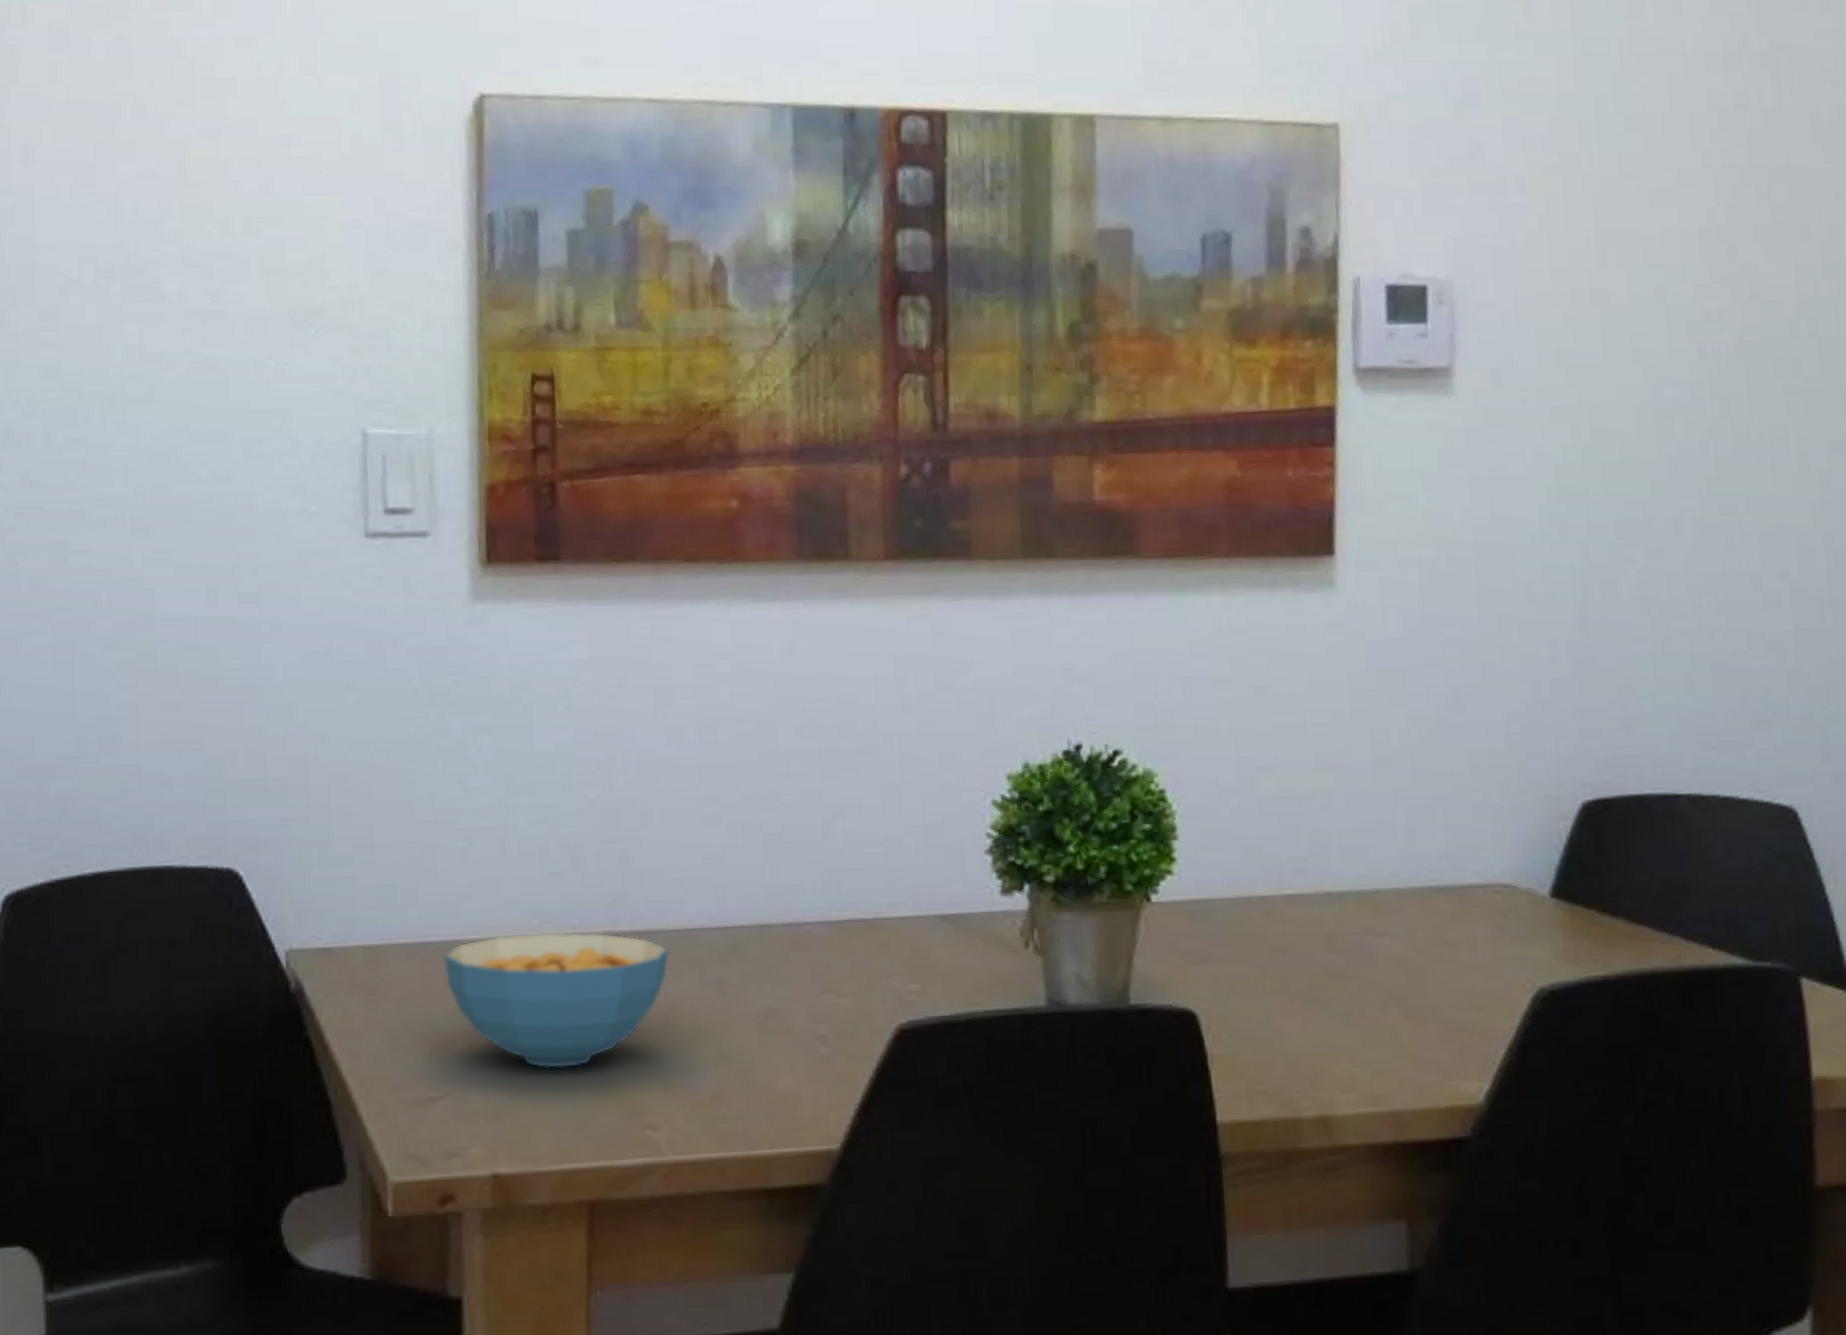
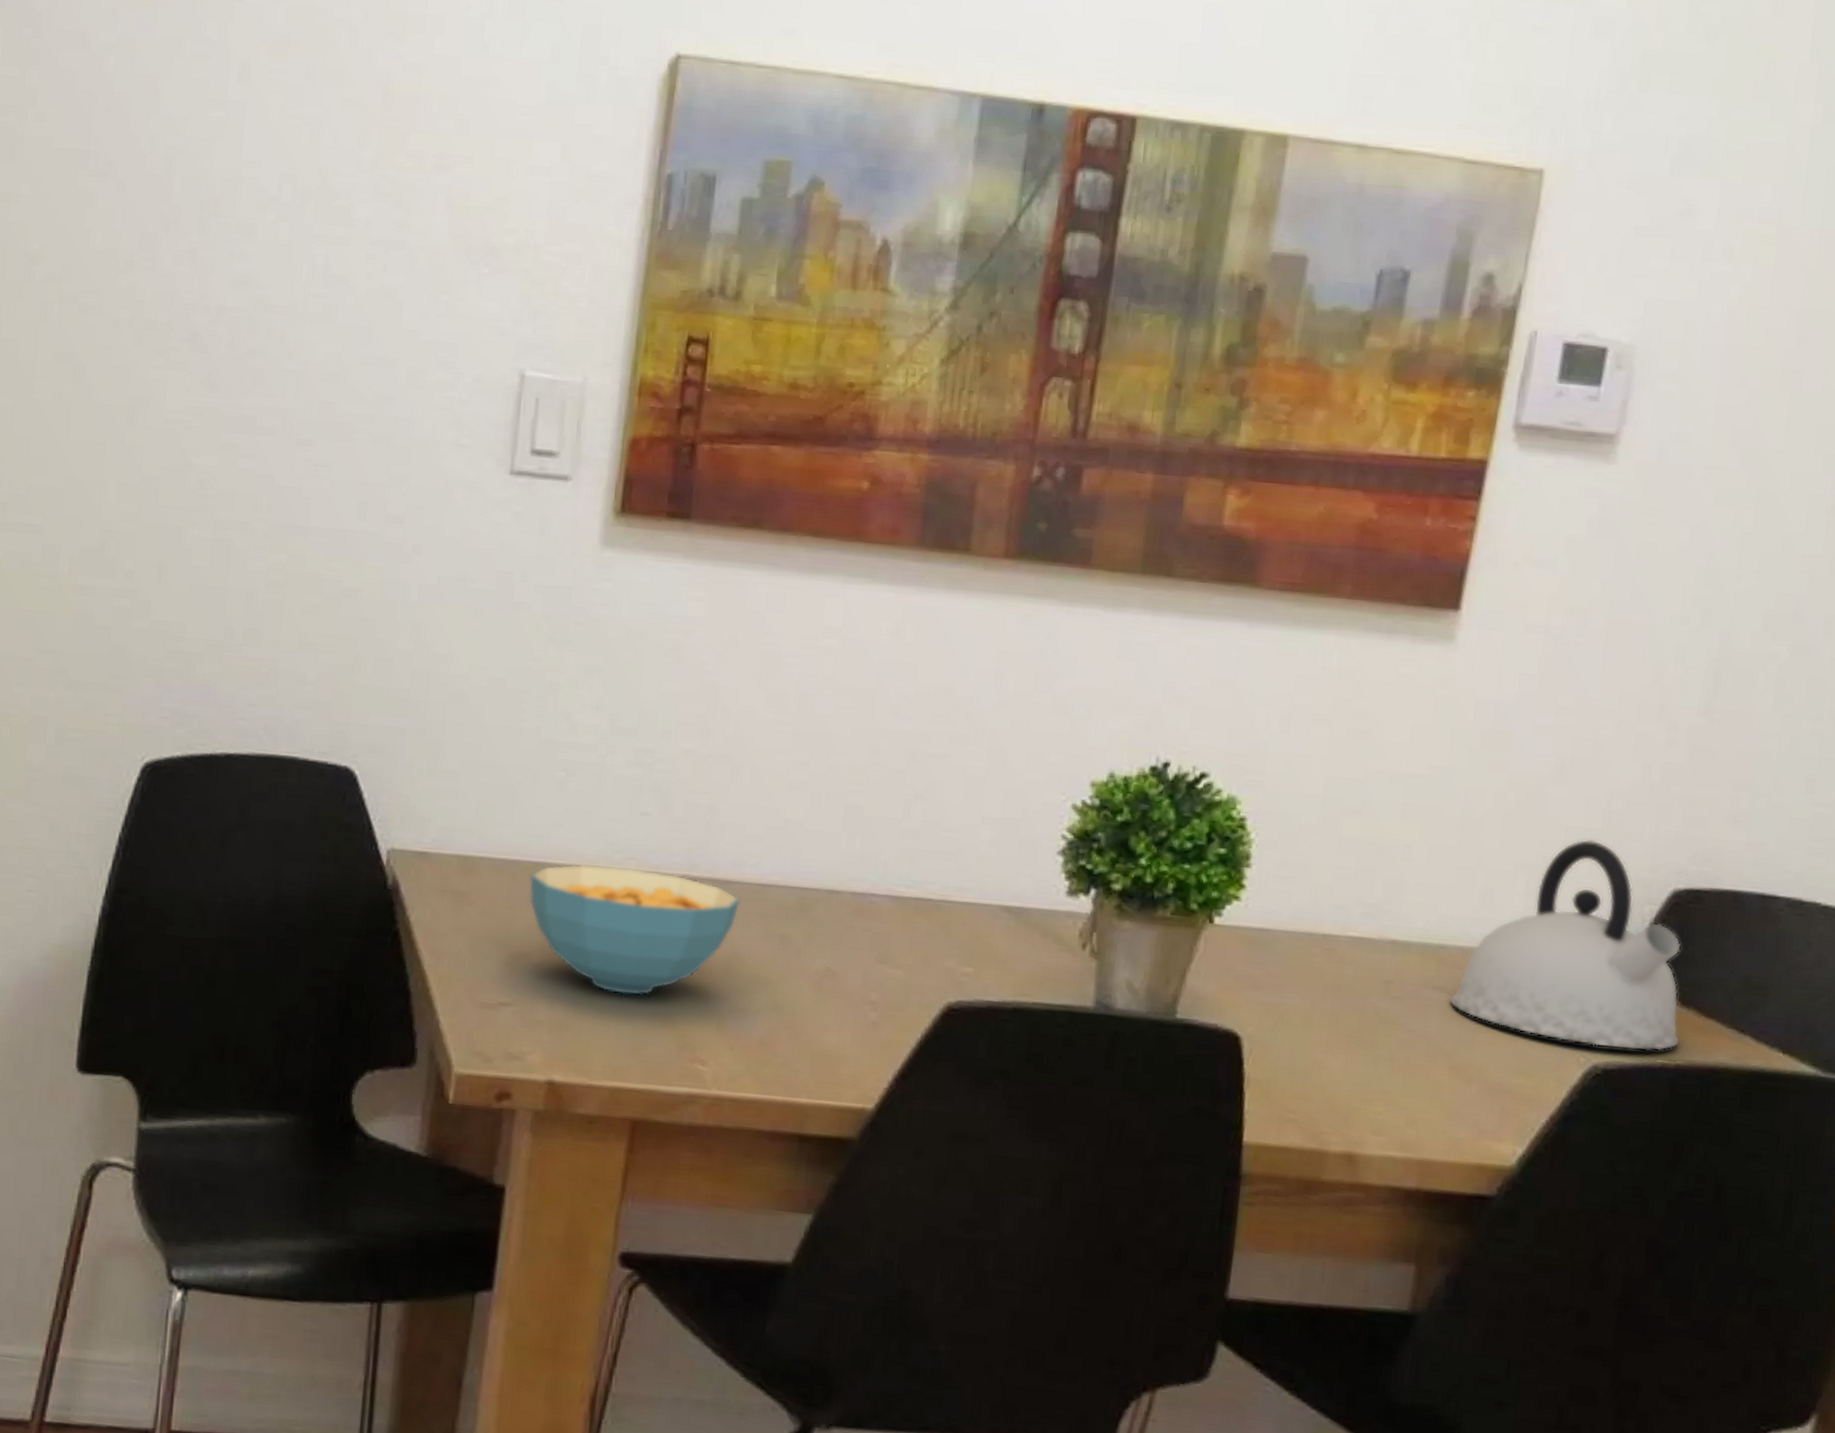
kettle: none [1392,763,1616,970] -> present [1449,839,1681,1051]

